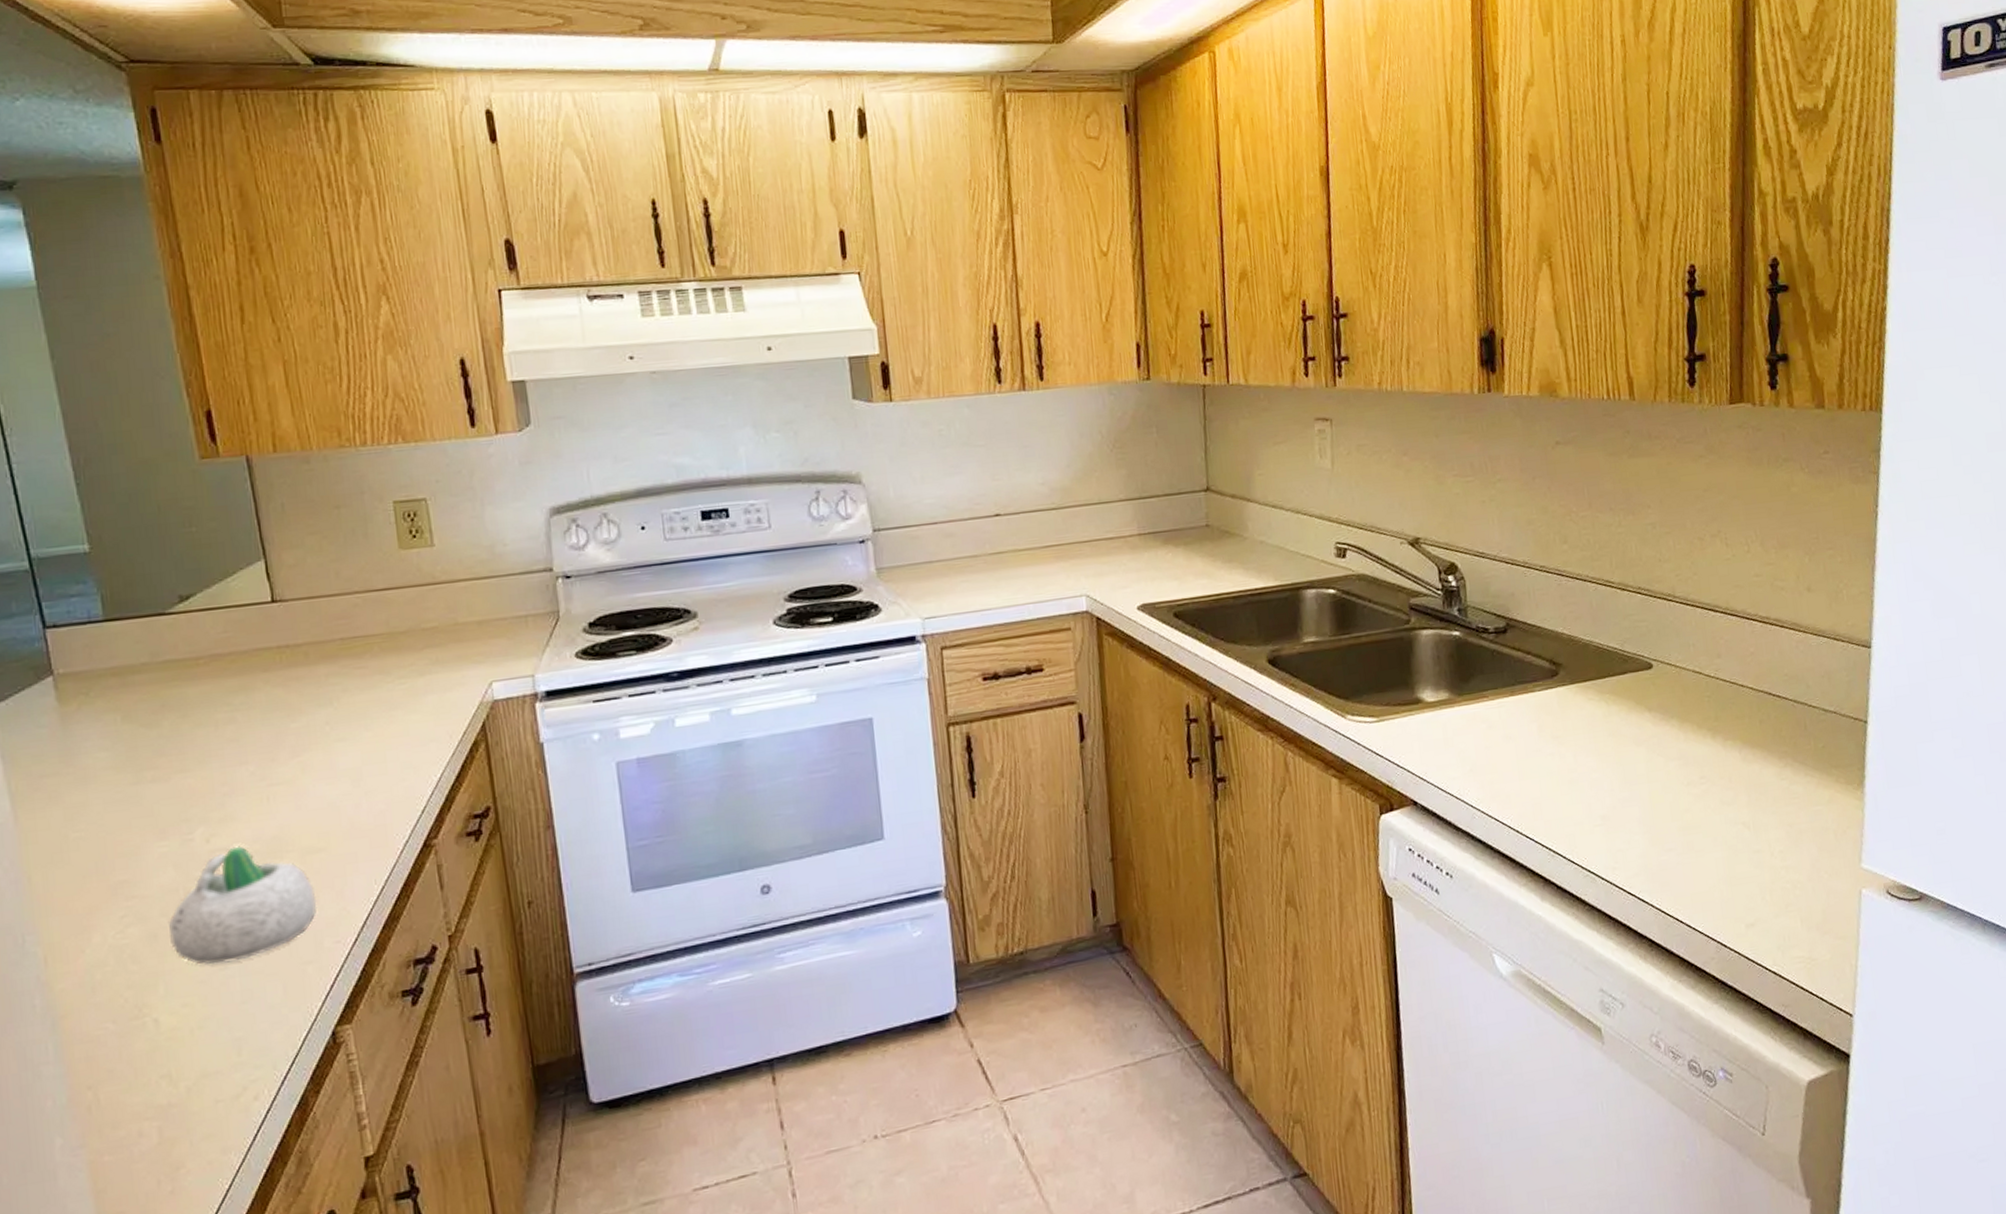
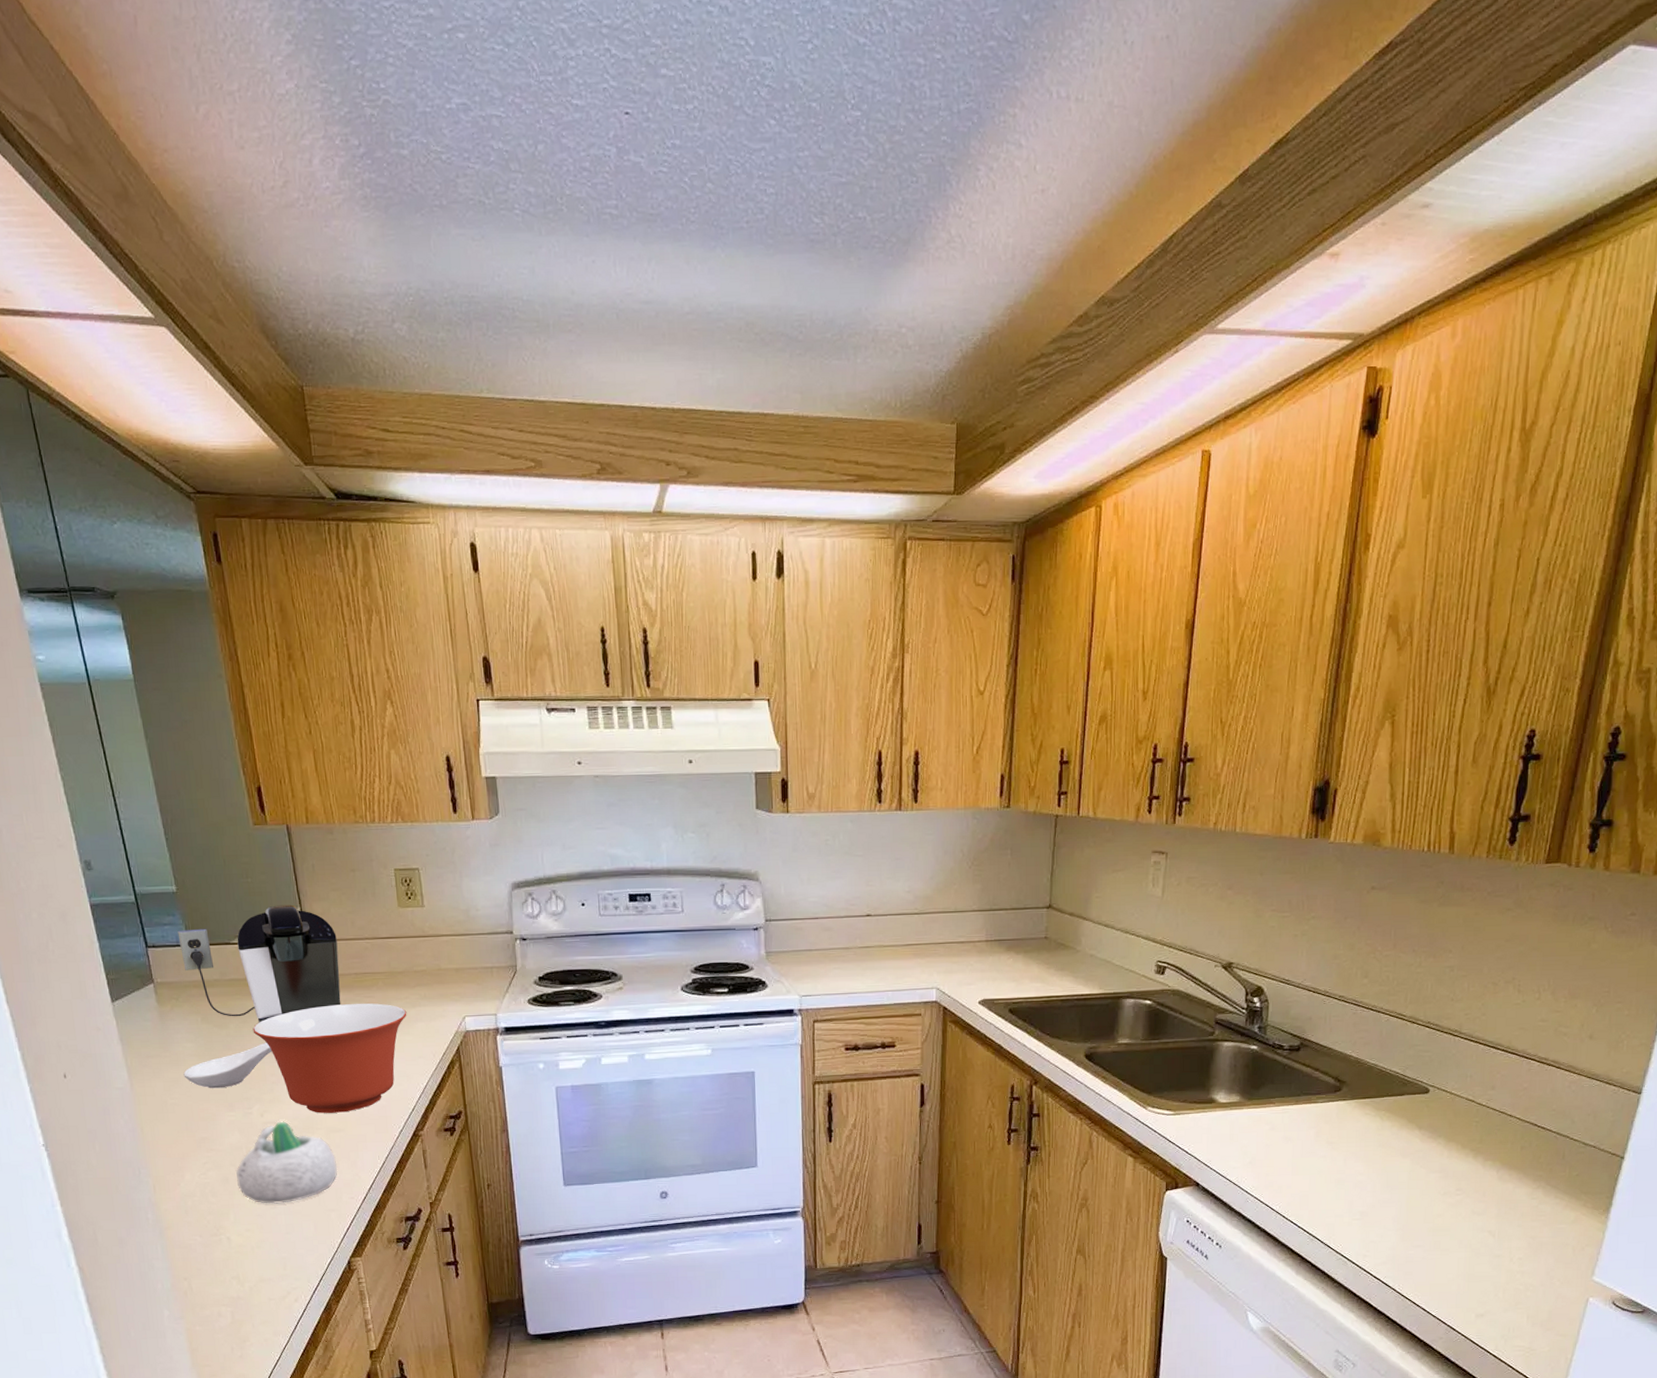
coffee maker: none [90,556,322,716] -> present [177,904,341,1023]
spoon rest: none [93,740,223,812] -> present [183,1042,272,1089]
mixing bowl: none [195,675,413,830] -> present [252,1003,407,1113]

